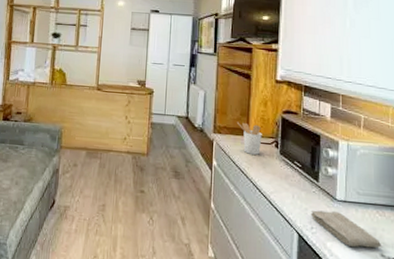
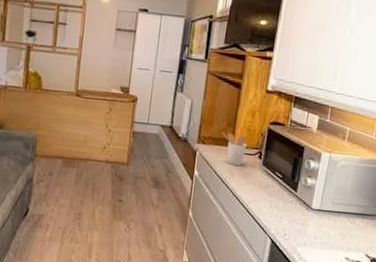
washcloth: present [310,210,381,248] -> none [285,218,348,252]

